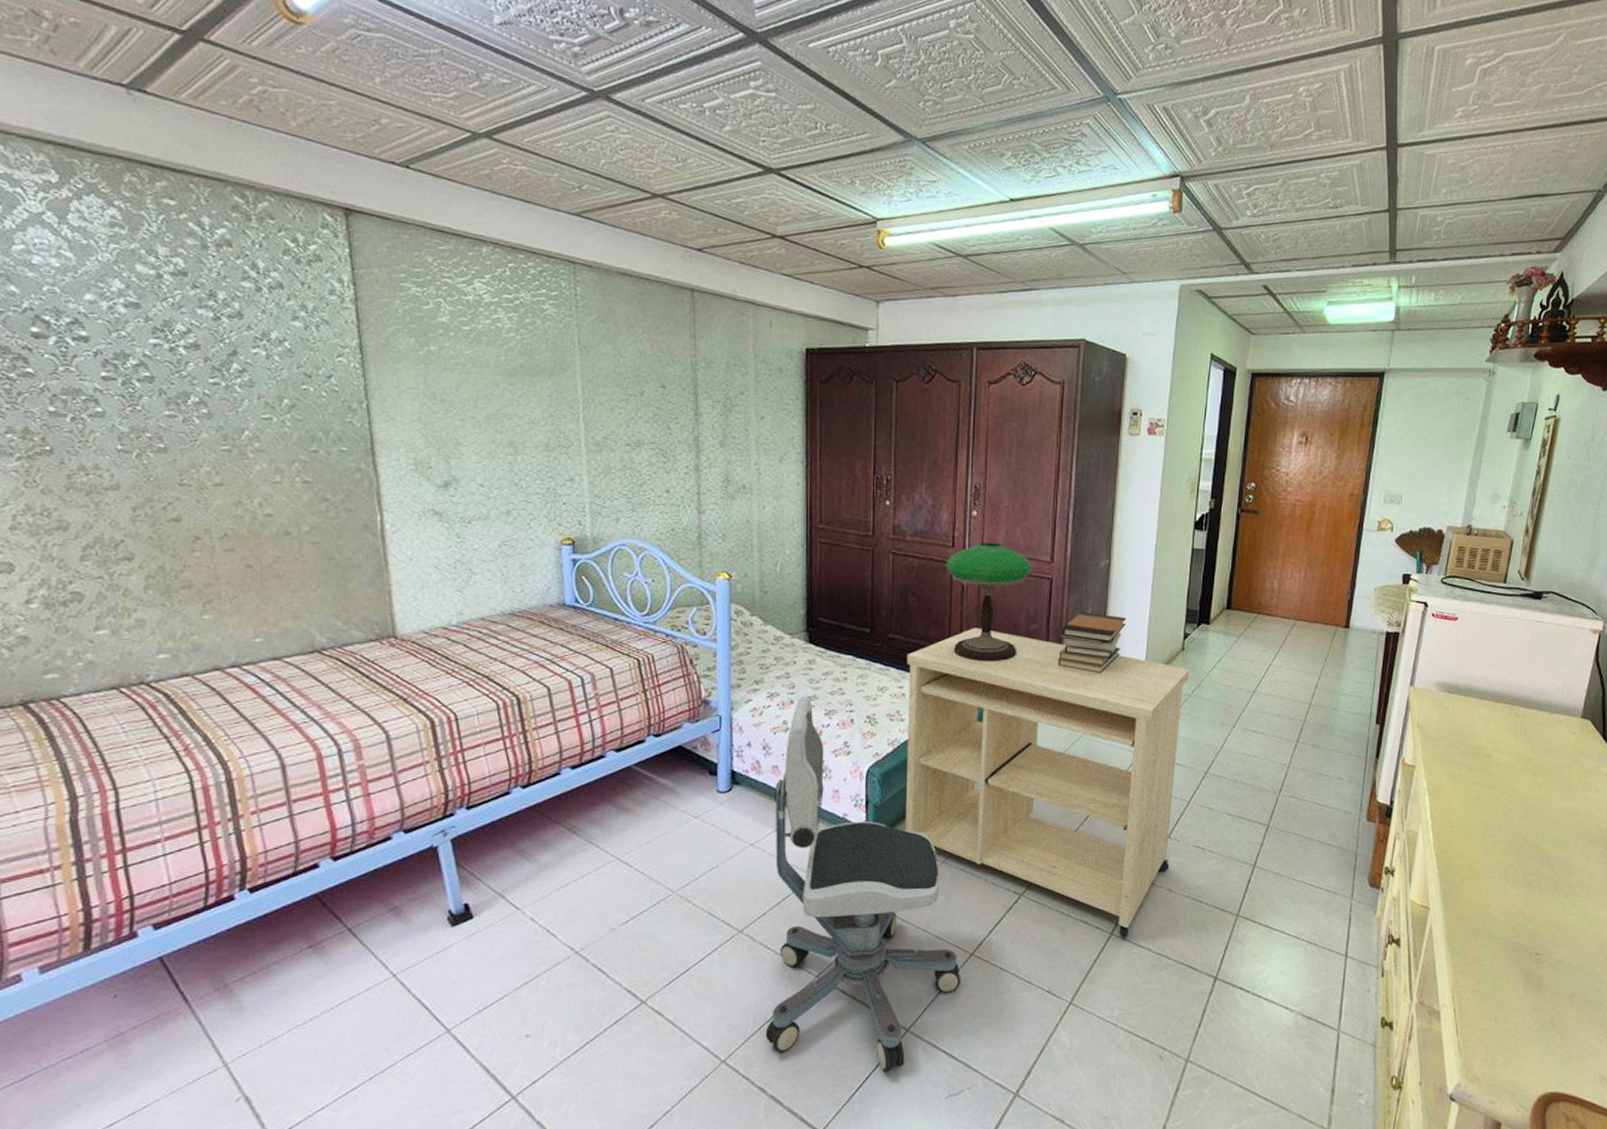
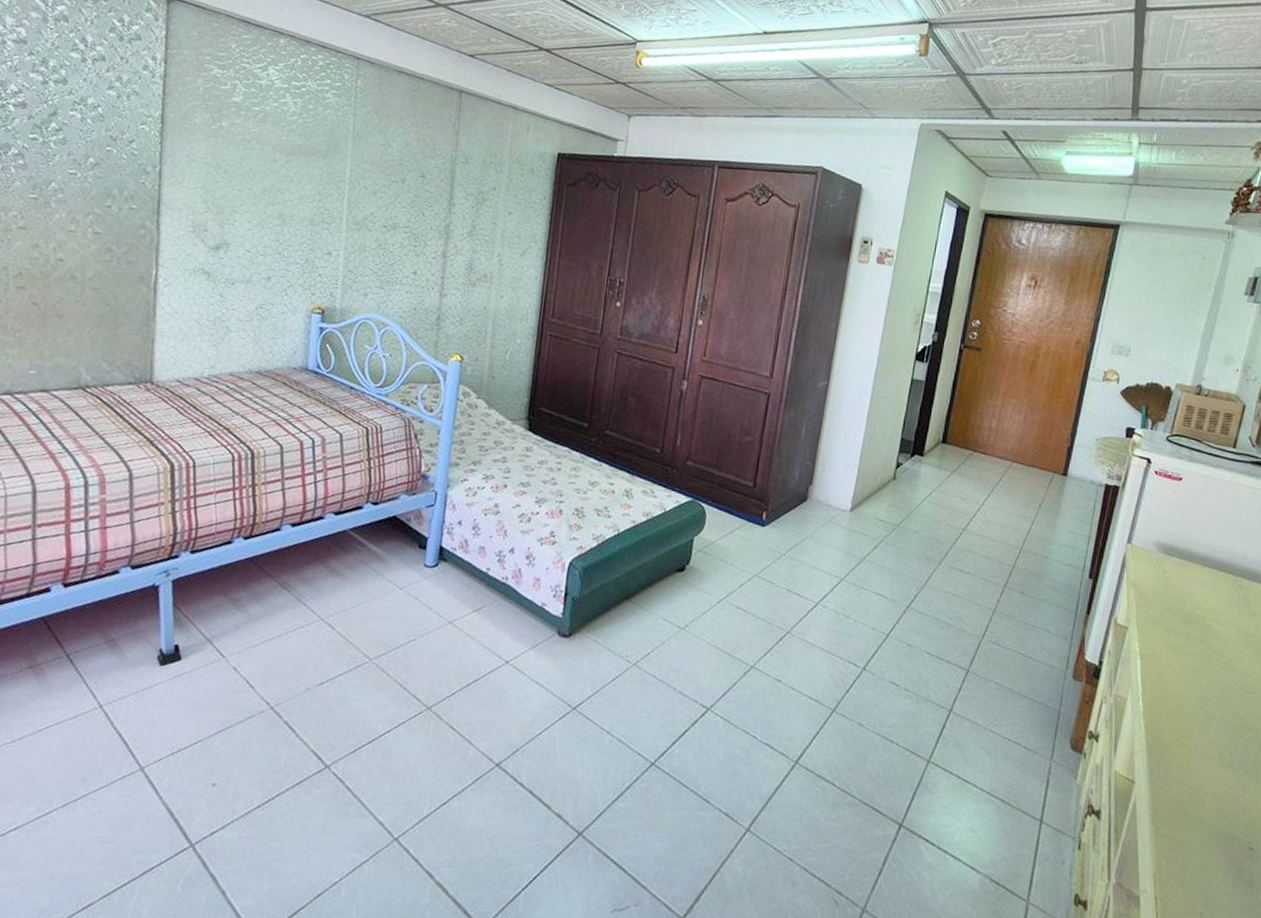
office chair: present [765,695,960,1072] -> none [439,481,639,875]
desk: present [905,628,1190,937] -> none [599,433,899,768]
table lamp: present [945,543,1032,662] -> none [666,351,752,470]
book stack: present [1057,611,1126,674] -> none [766,429,839,494]

